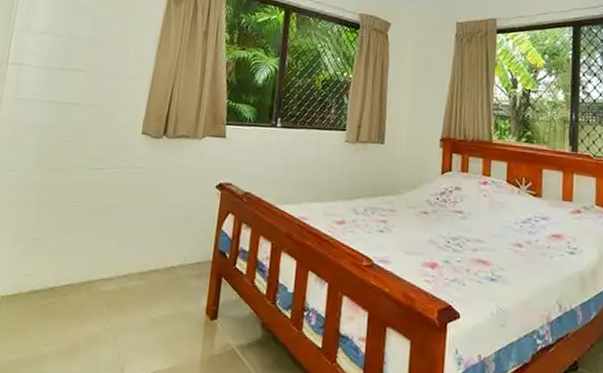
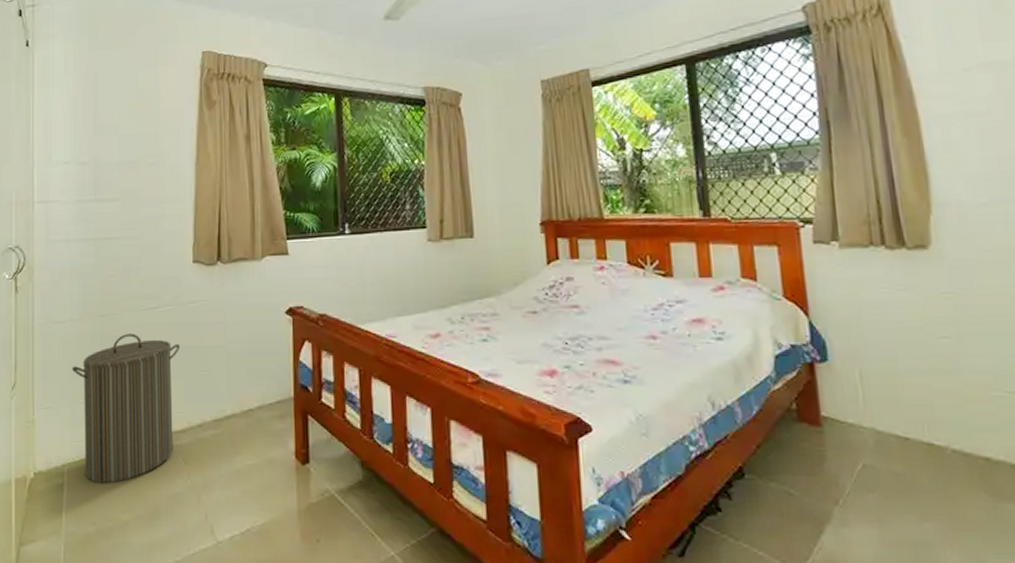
laundry hamper: none [15,188,119,318] -> present [71,334,180,484]

